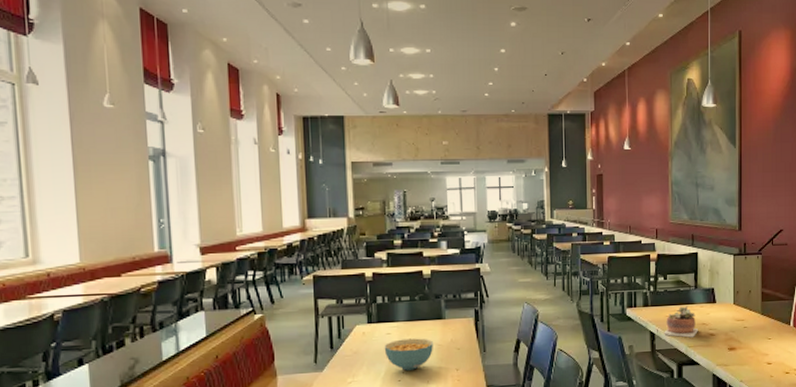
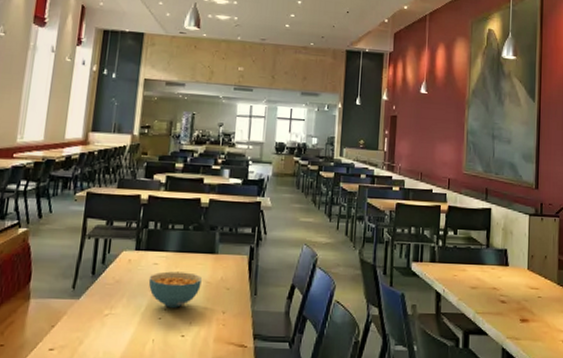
succulent plant: present [663,306,698,338] -> none [449,266,488,303]

